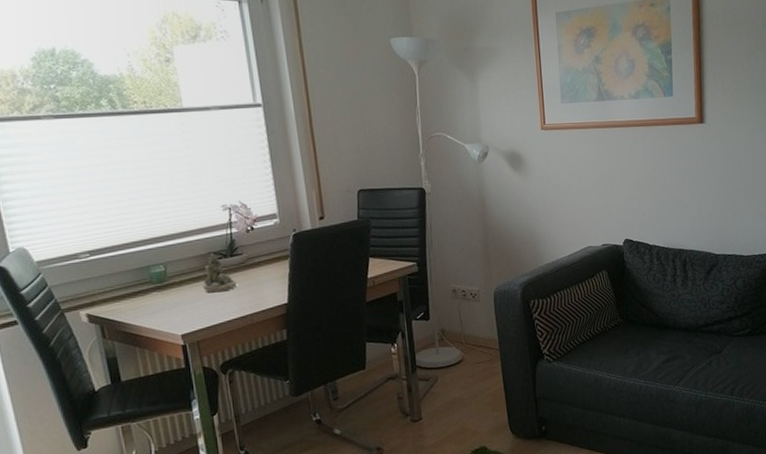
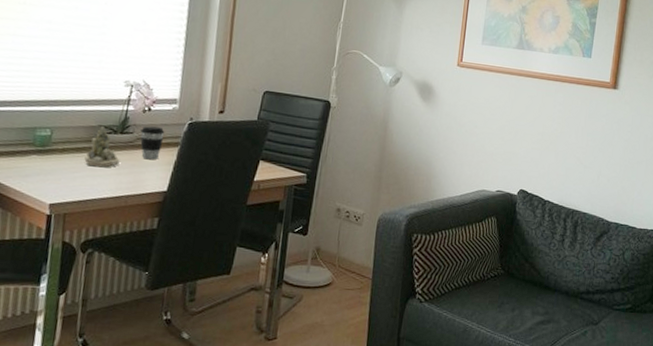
coffee cup: none [249,244,273,277] -> present [140,126,165,160]

